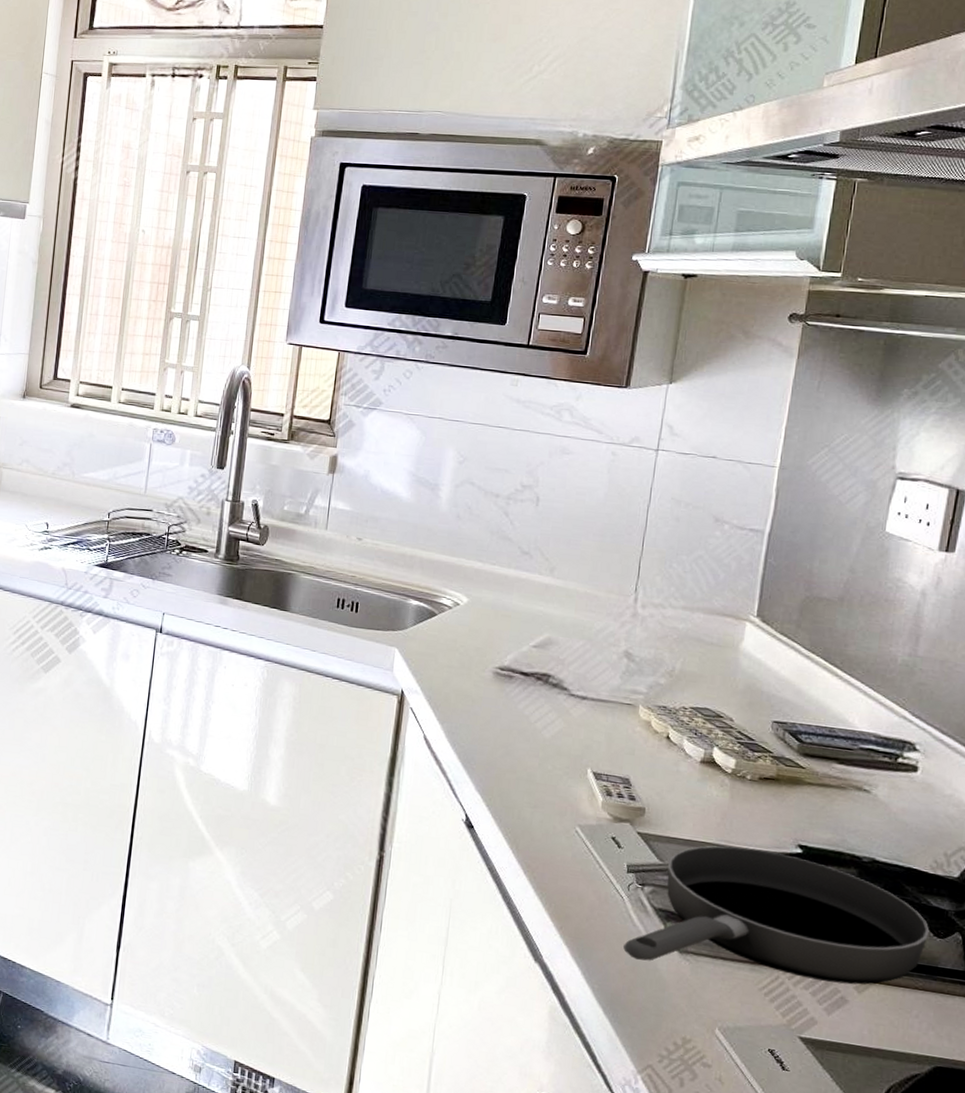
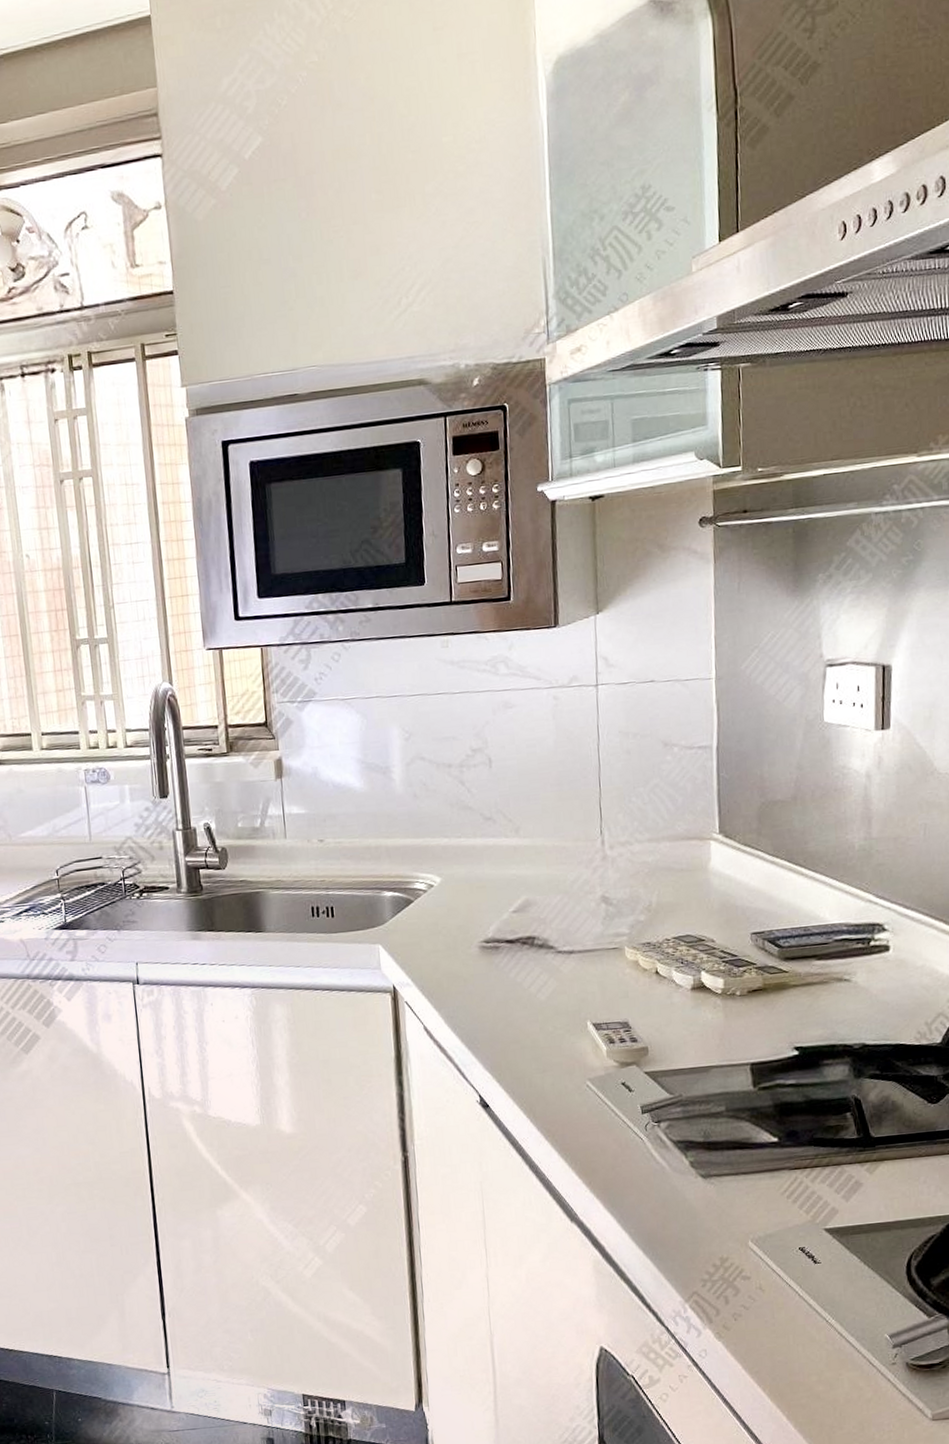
frying pan: present [623,846,930,985] -> none [651,1059,924,1195]

